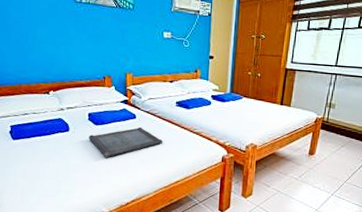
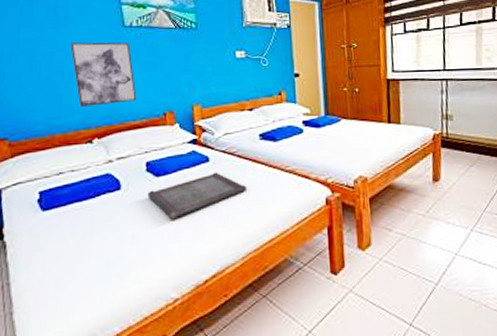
wall art: none [33,12,84,66] -> present [70,42,137,107]

